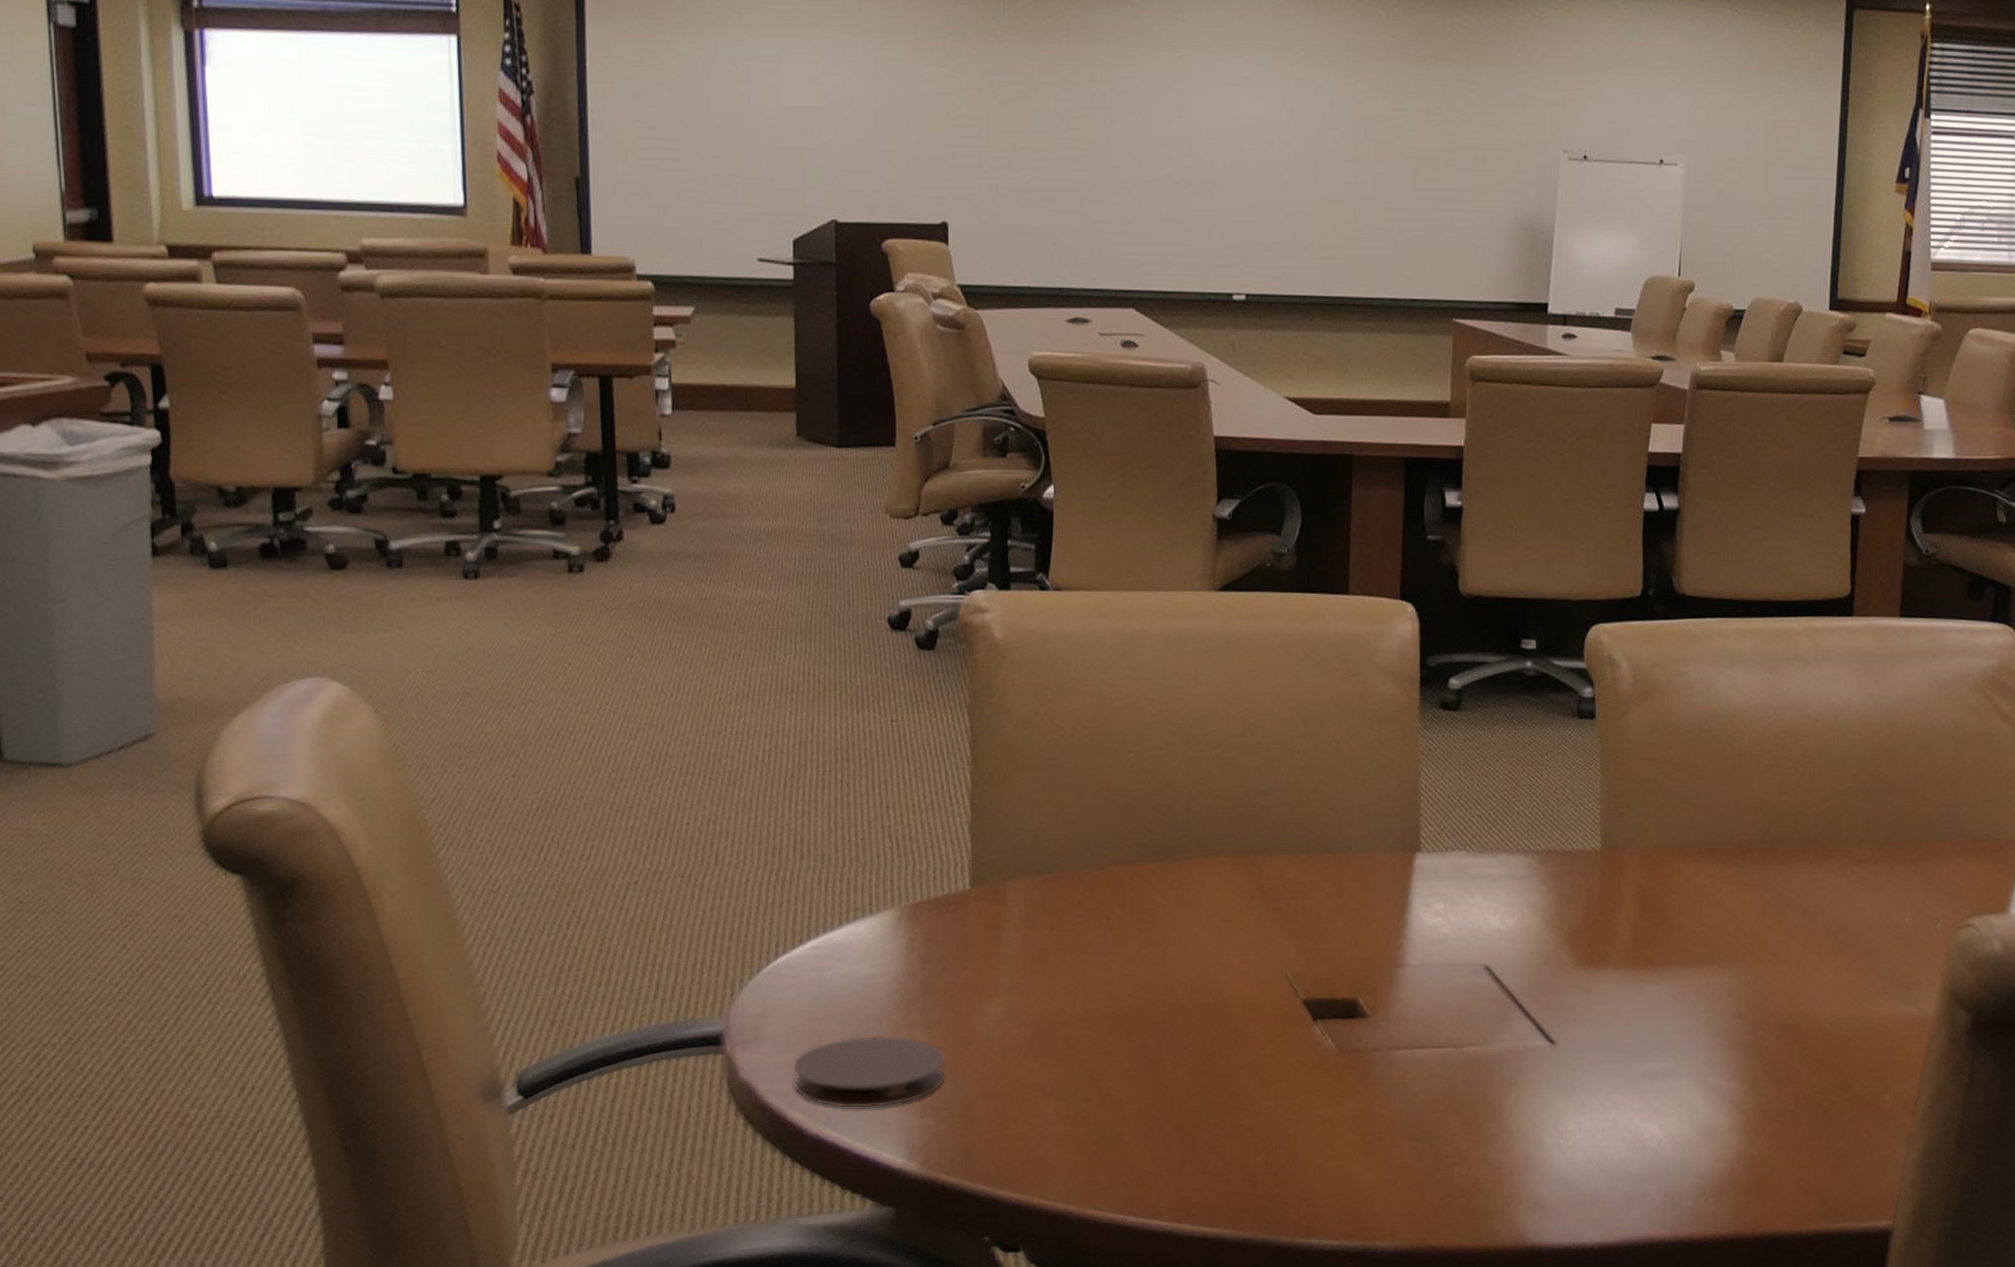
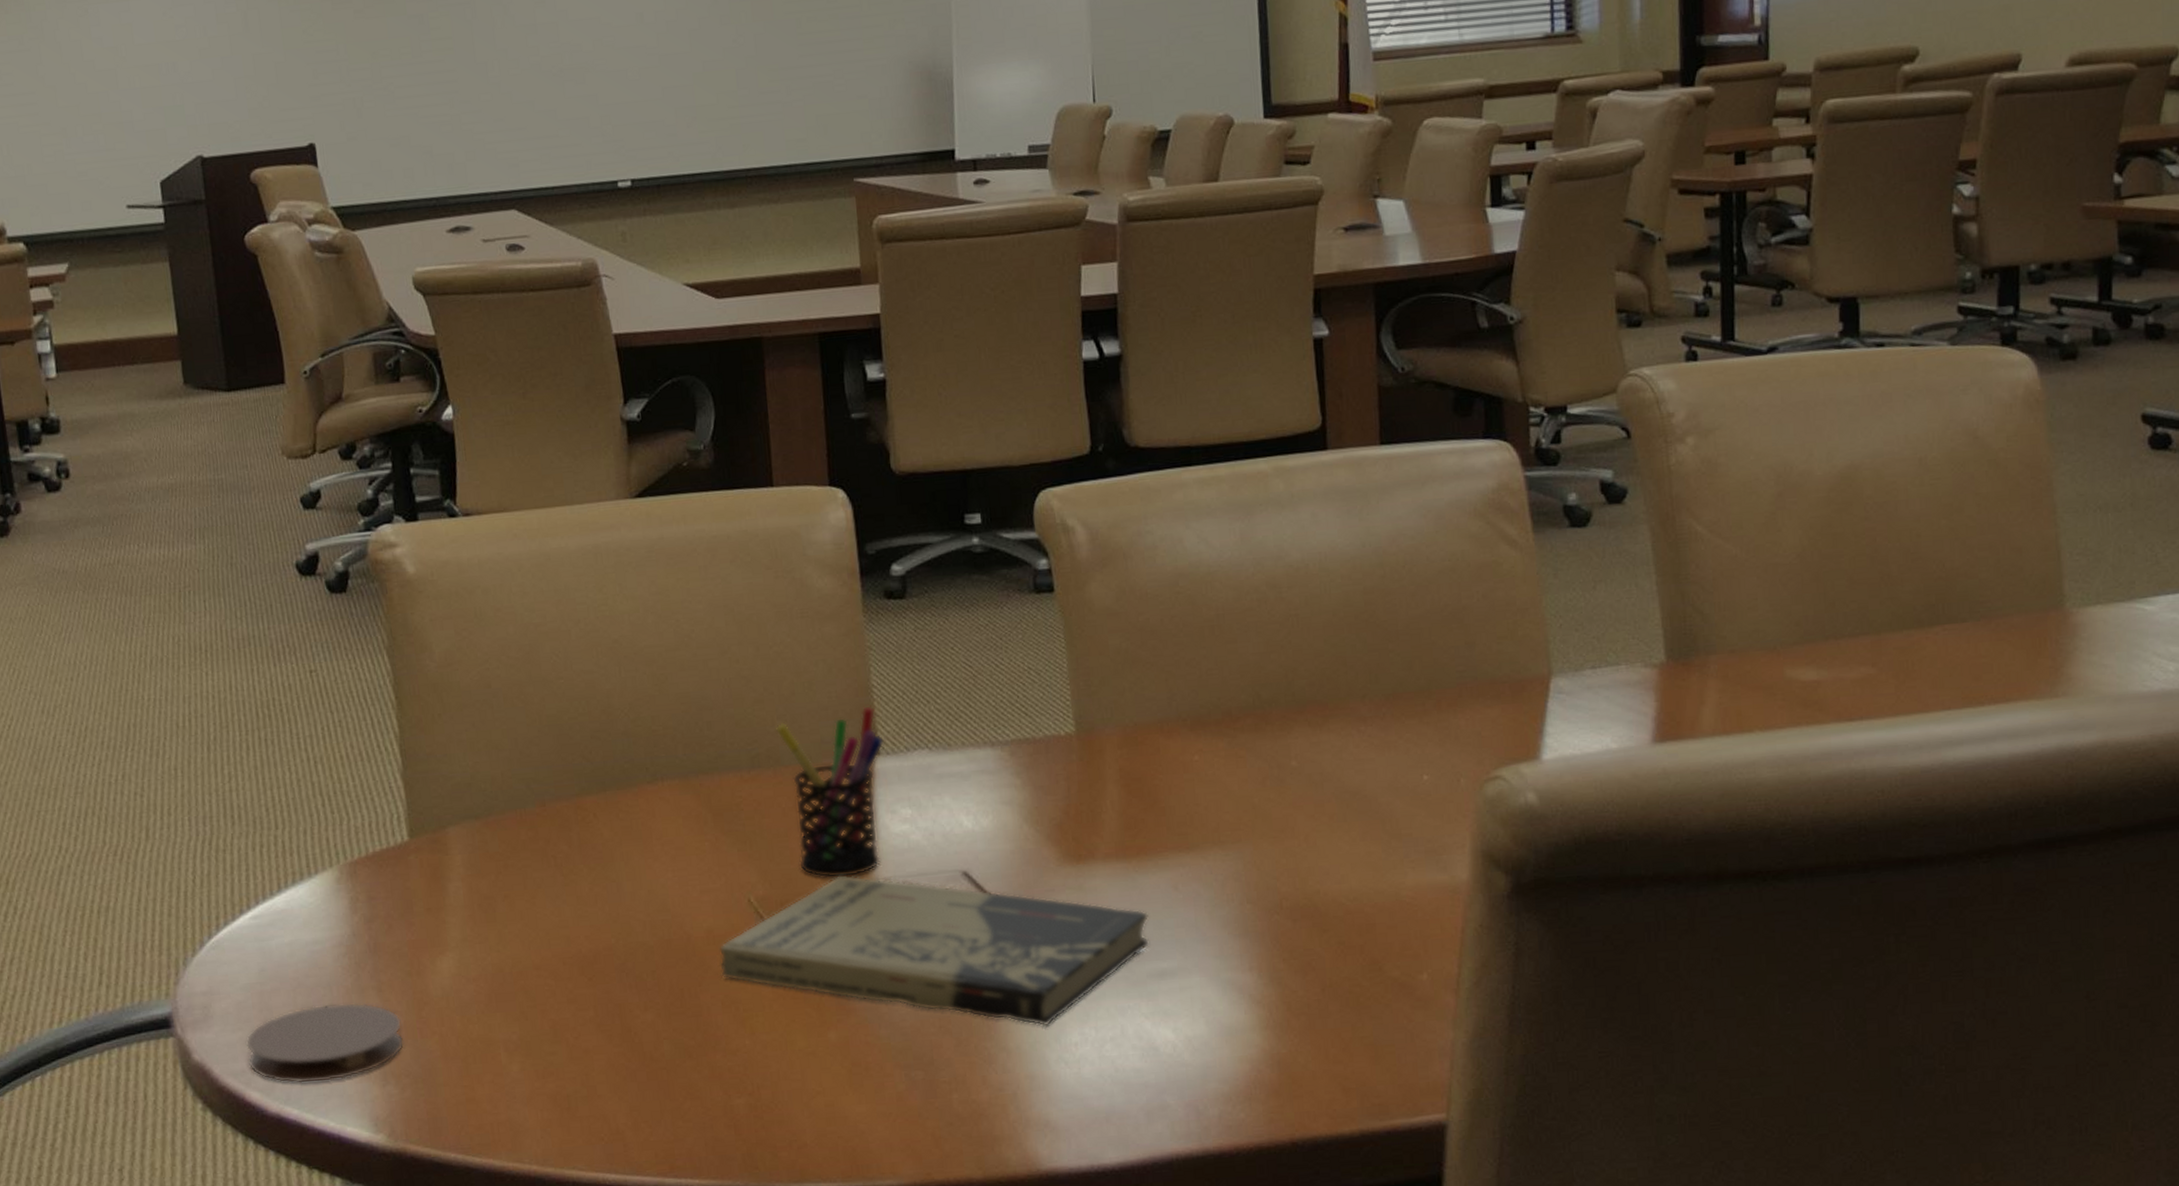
book: none [1251,960,1648,1113] -> present [718,876,1149,1027]
pen holder: none [1326,806,1426,961] -> present [775,706,884,879]

